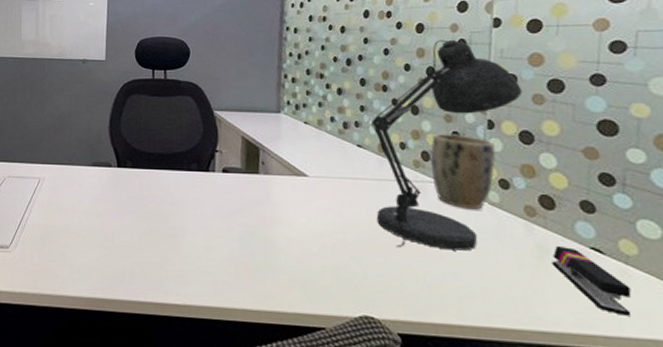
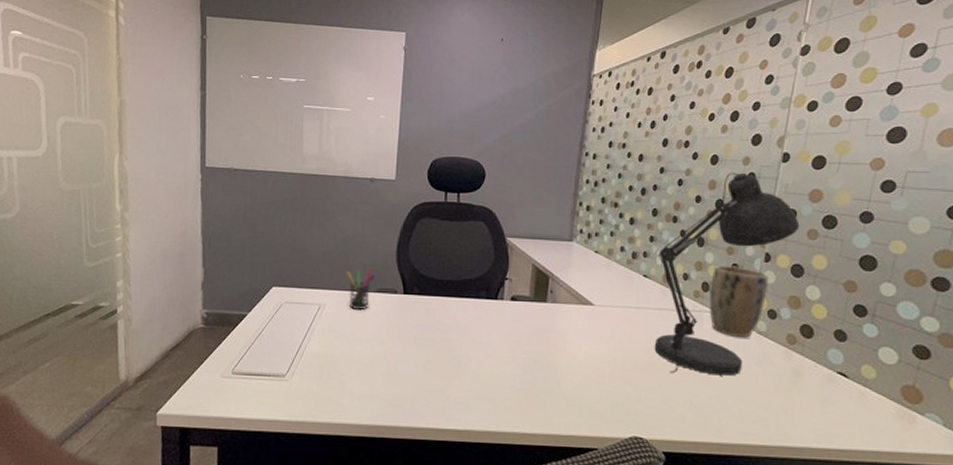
pen holder: none [63,142,90,184] -> present [347,267,375,310]
stapler: present [552,245,632,316] -> none [803,370,865,432]

